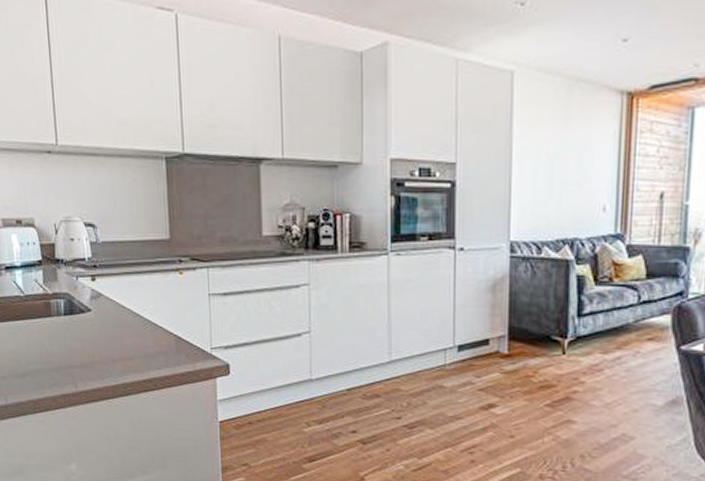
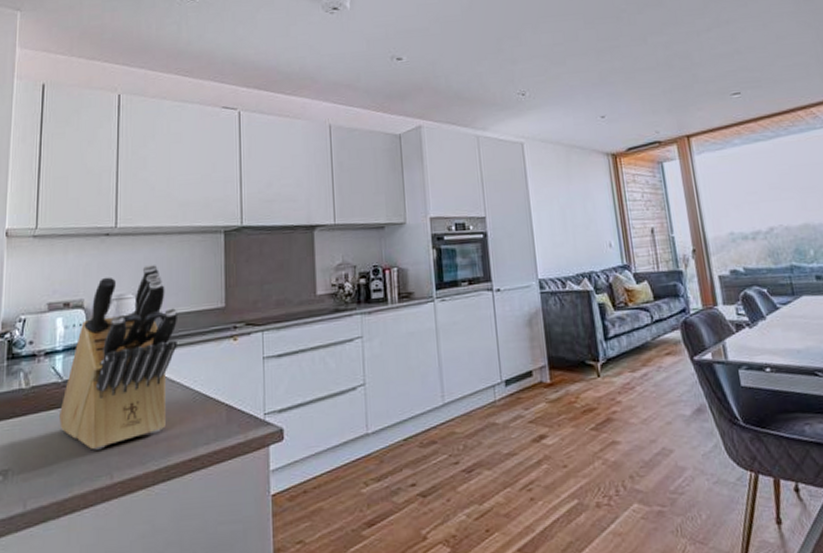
knife block: none [25,187,126,361] -> present [59,264,177,450]

